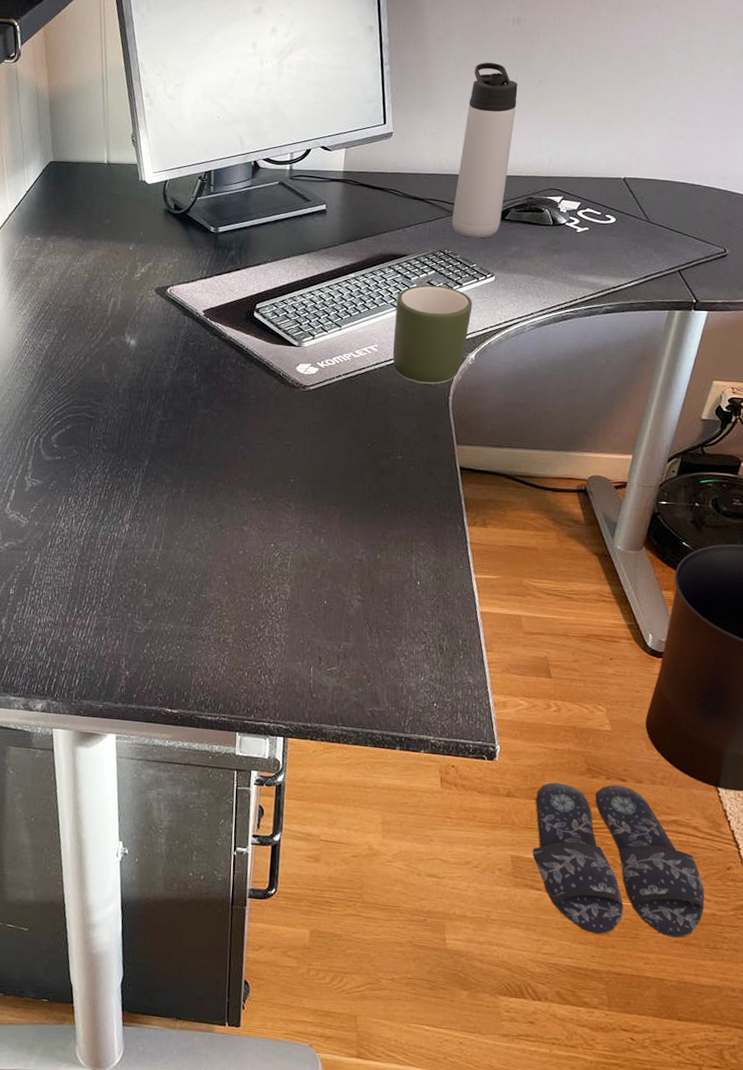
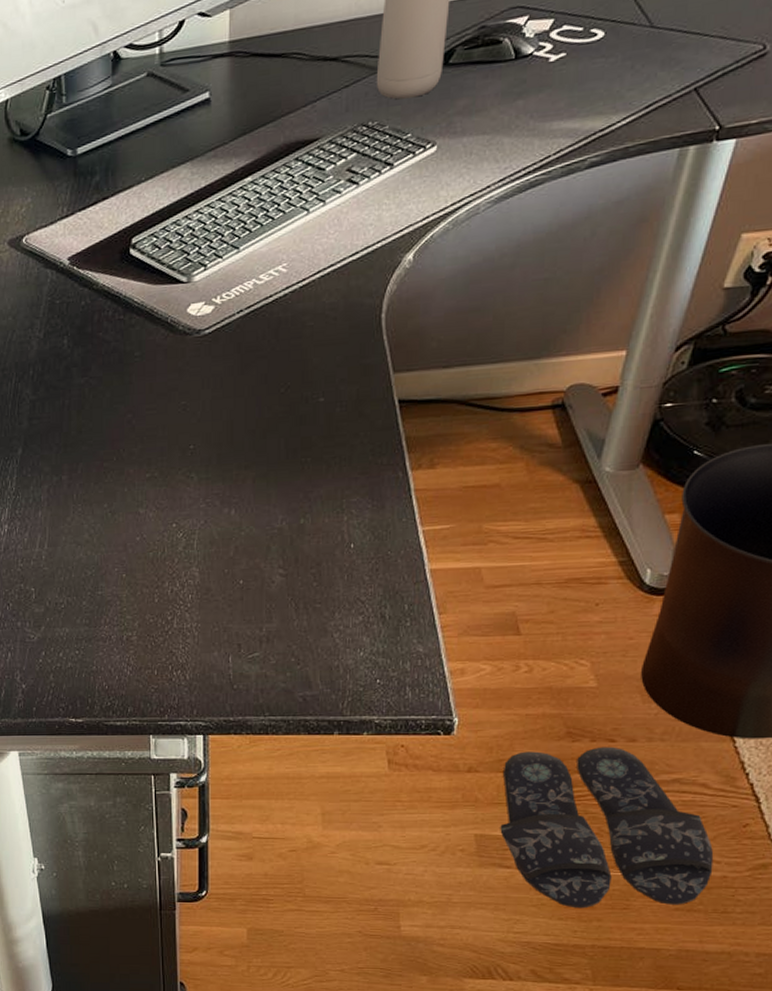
mug: present [393,284,473,385] -> none [307,171,408,304]

